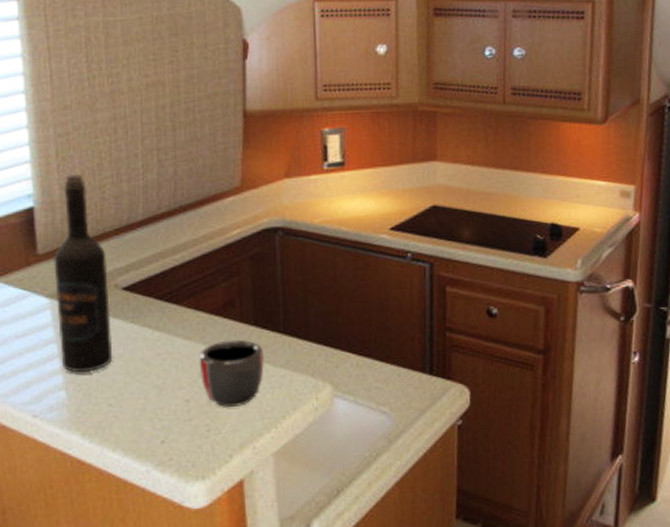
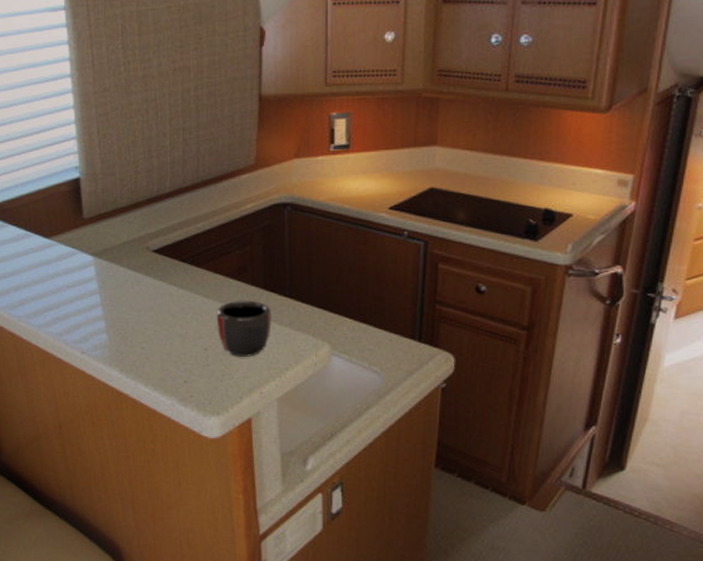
wine bottle: present [54,174,113,373] -> none [97,150,145,320]

